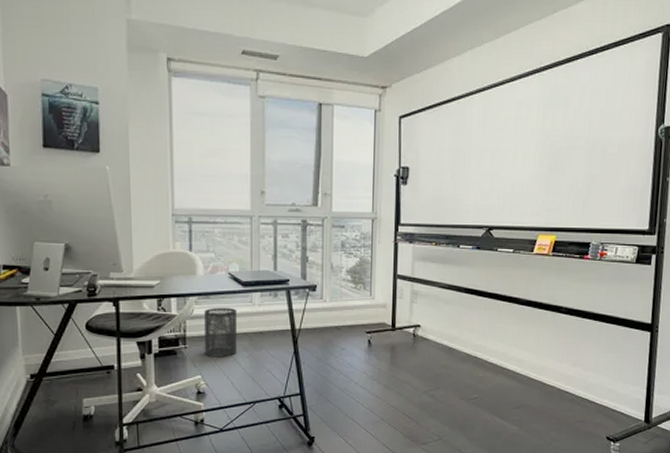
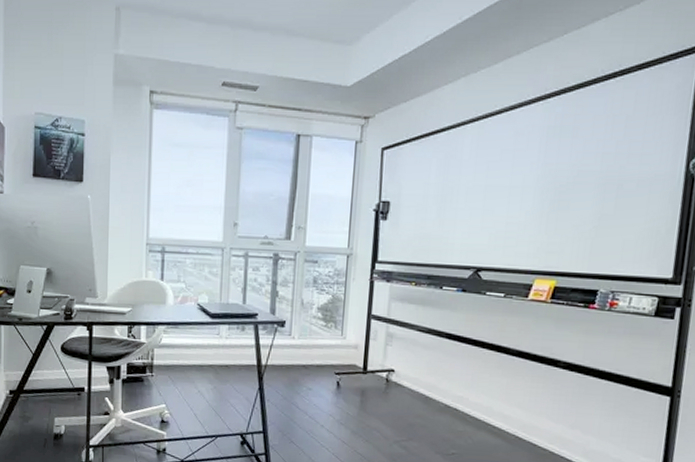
trash can: present [203,307,237,357] -> none [169,337,203,388]

